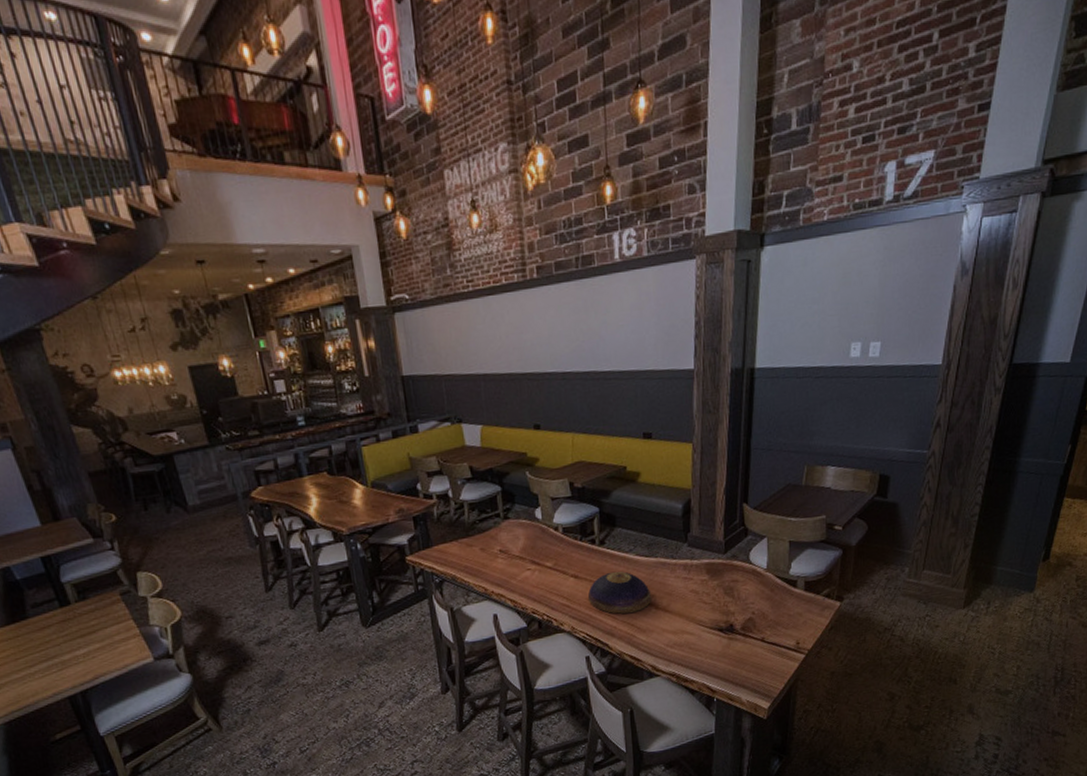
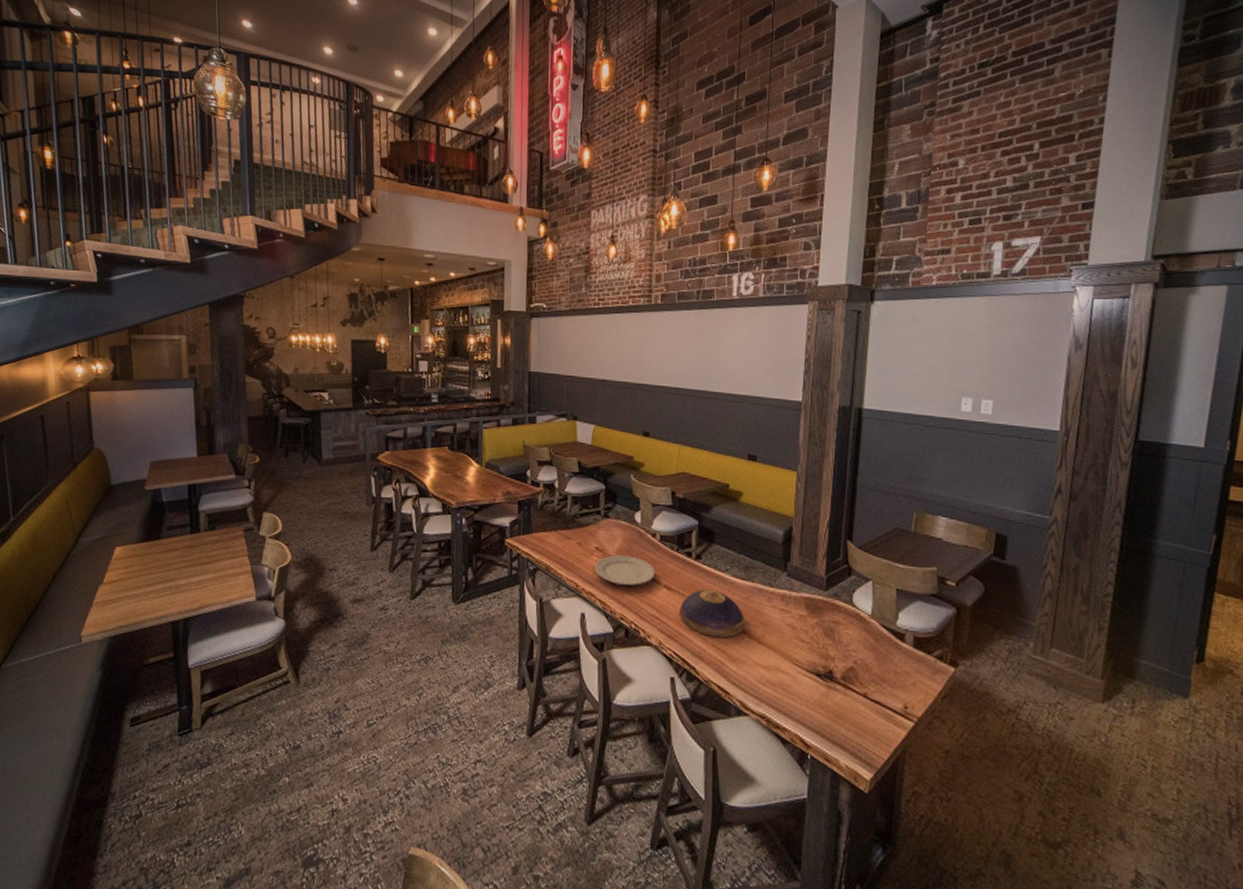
plate: none [501,552,562,582] -> present [595,555,656,586]

